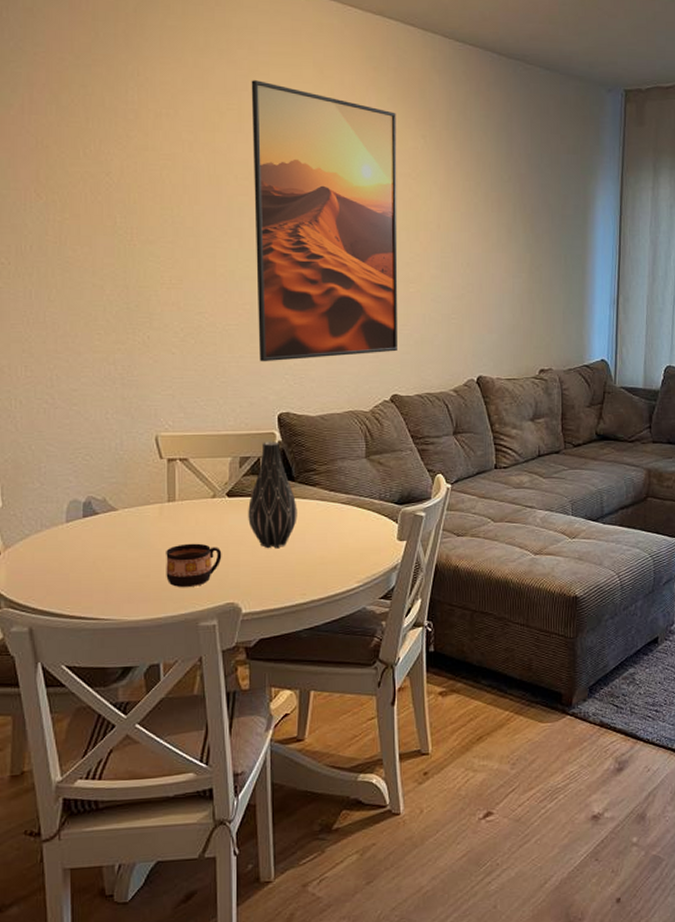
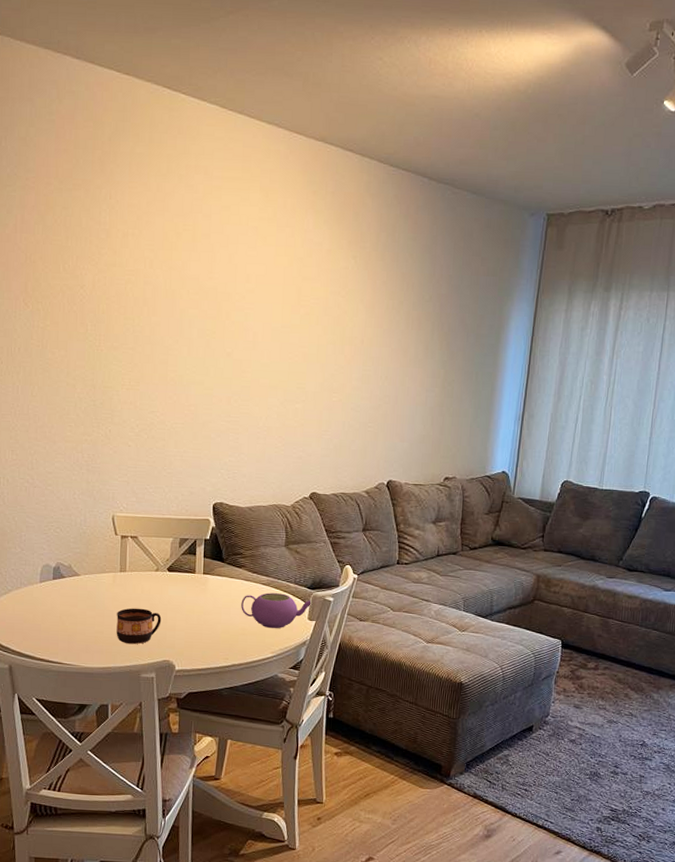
vase: present [248,441,297,549] -> none [184,526,225,619]
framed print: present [251,80,398,362] -> none [200,203,331,458]
teapot: none [318,512,402,554] -> present [241,593,313,629]

